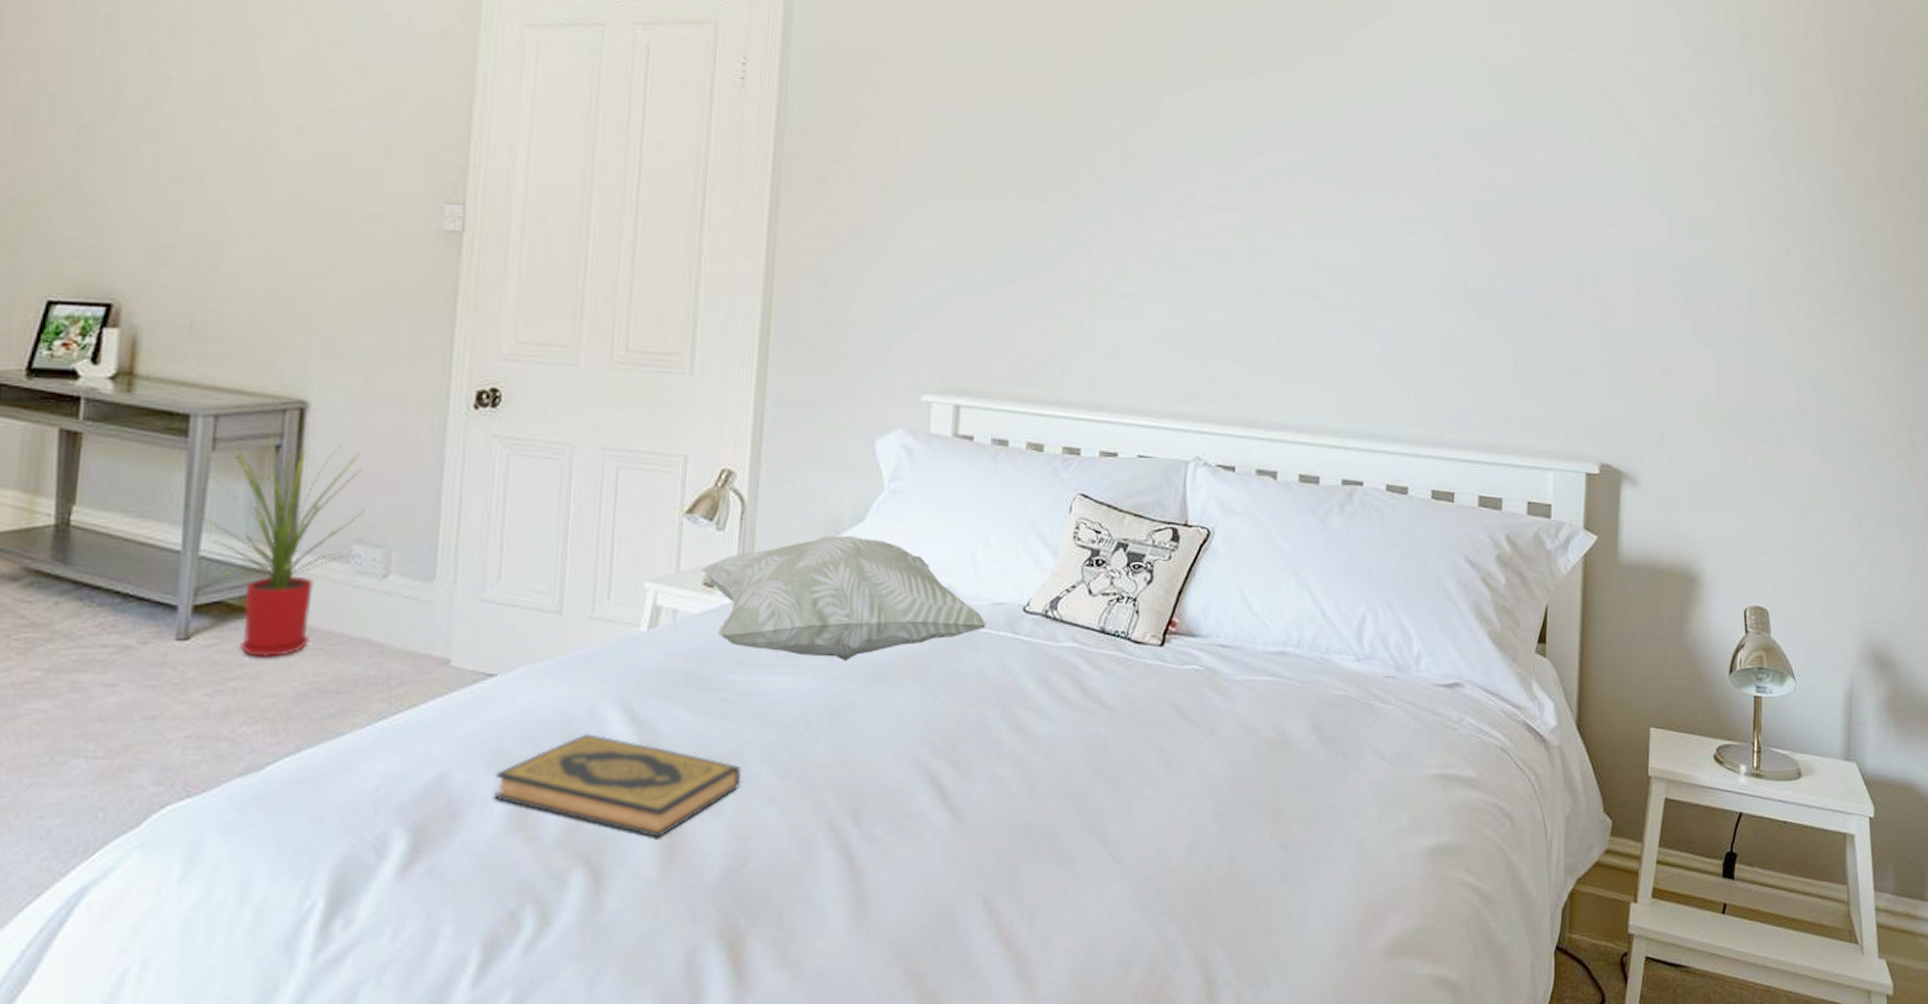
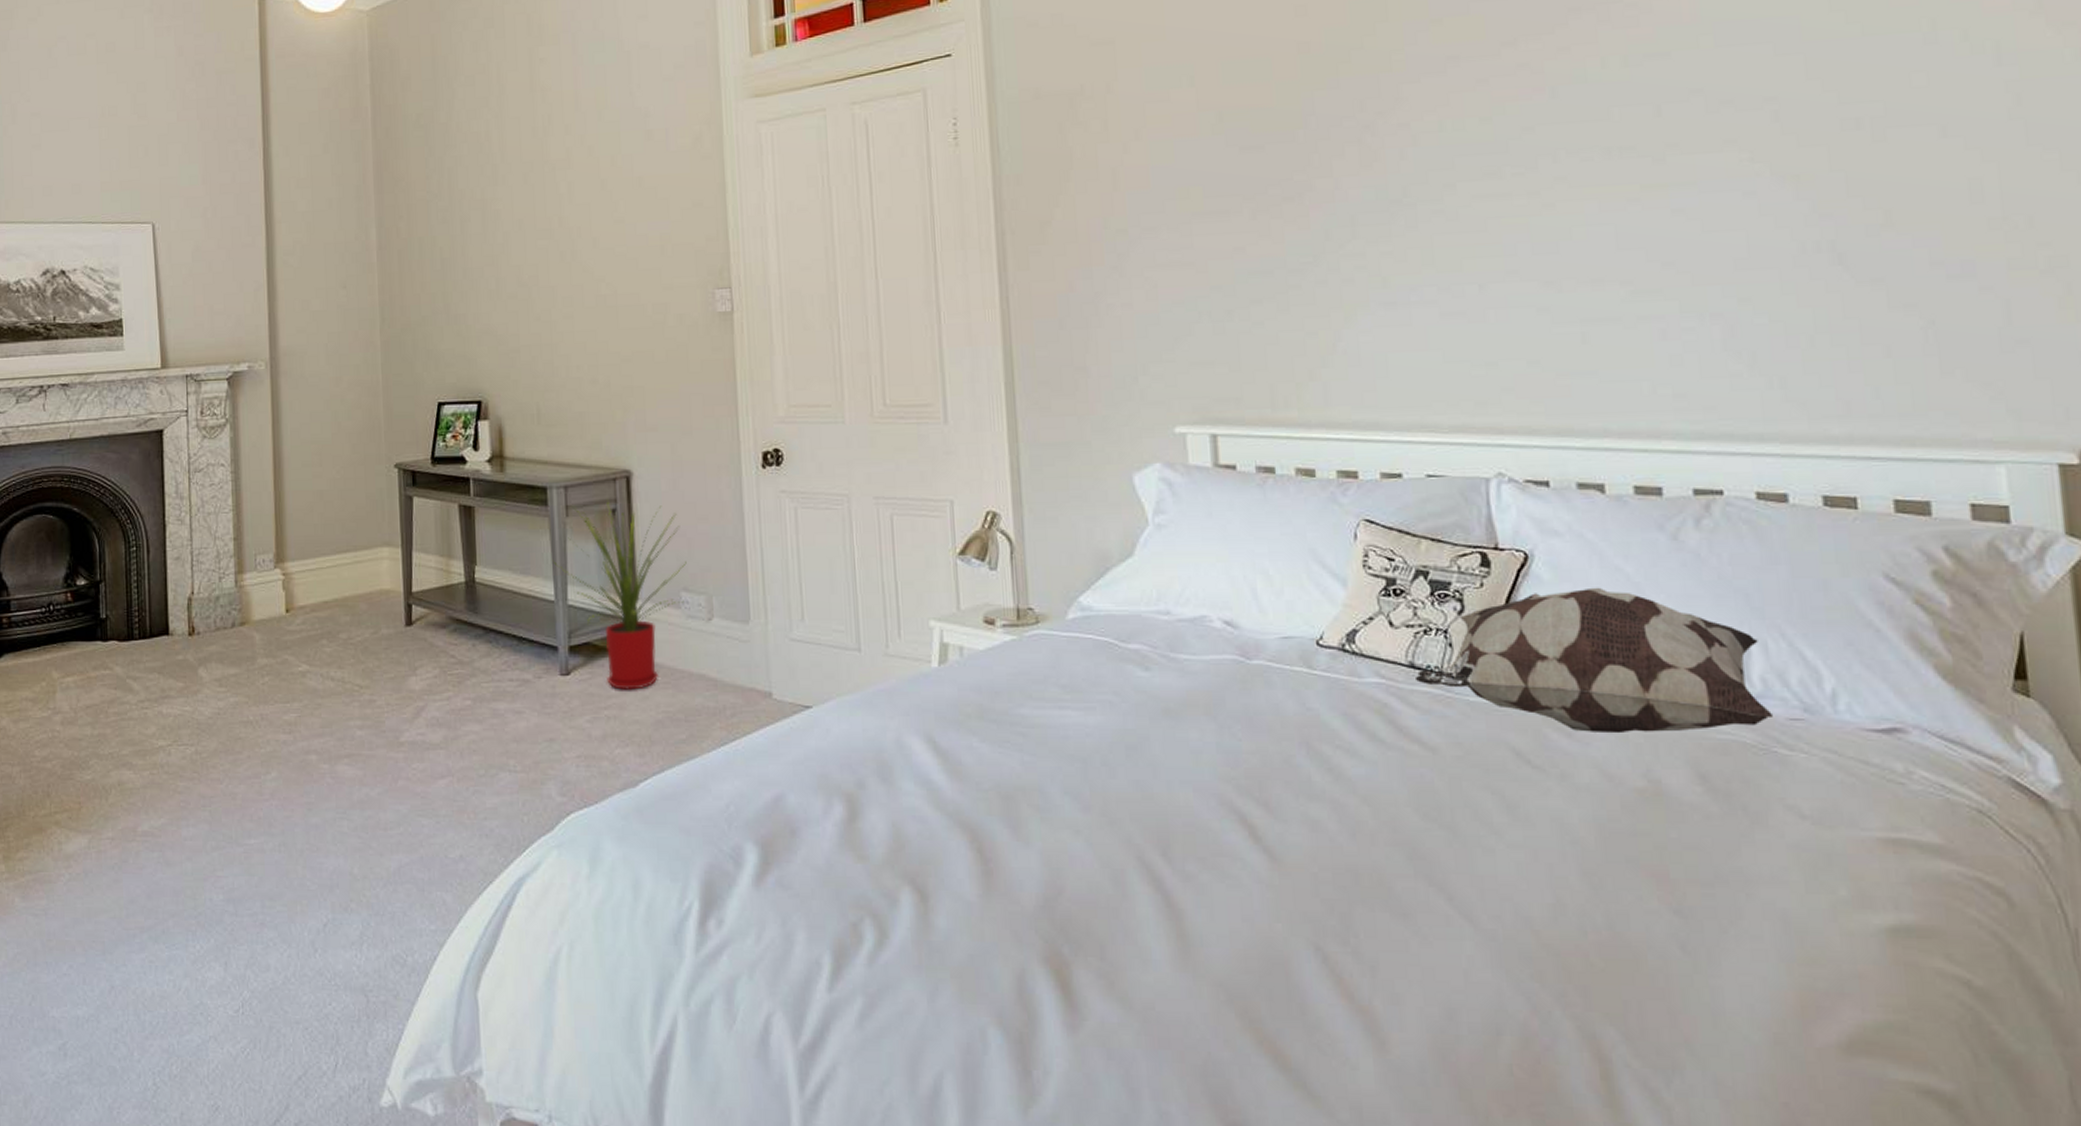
hardback book: present [493,732,742,838] -> none [822,761,1046,863]
decorative pillow: present [701,535,988,662] -> none [980,571,1279,697]
decorative pillow: none [1103,562,1374,690] -> present [1414,587,1772,732]

